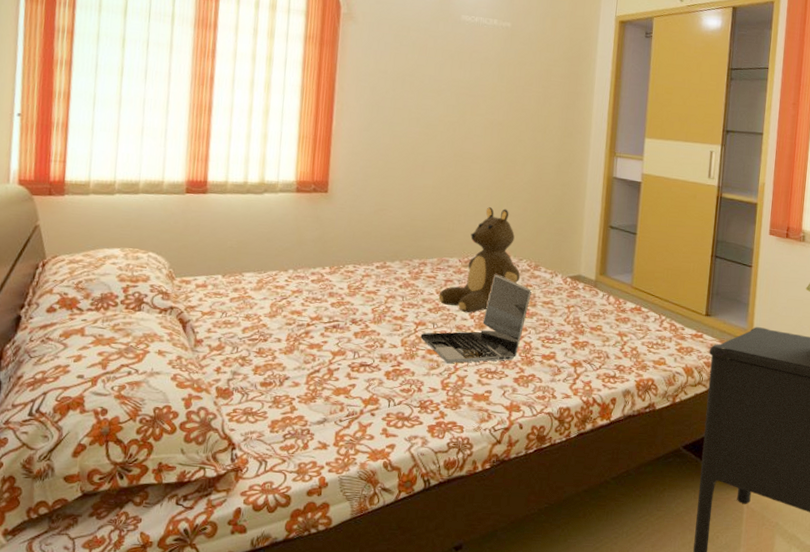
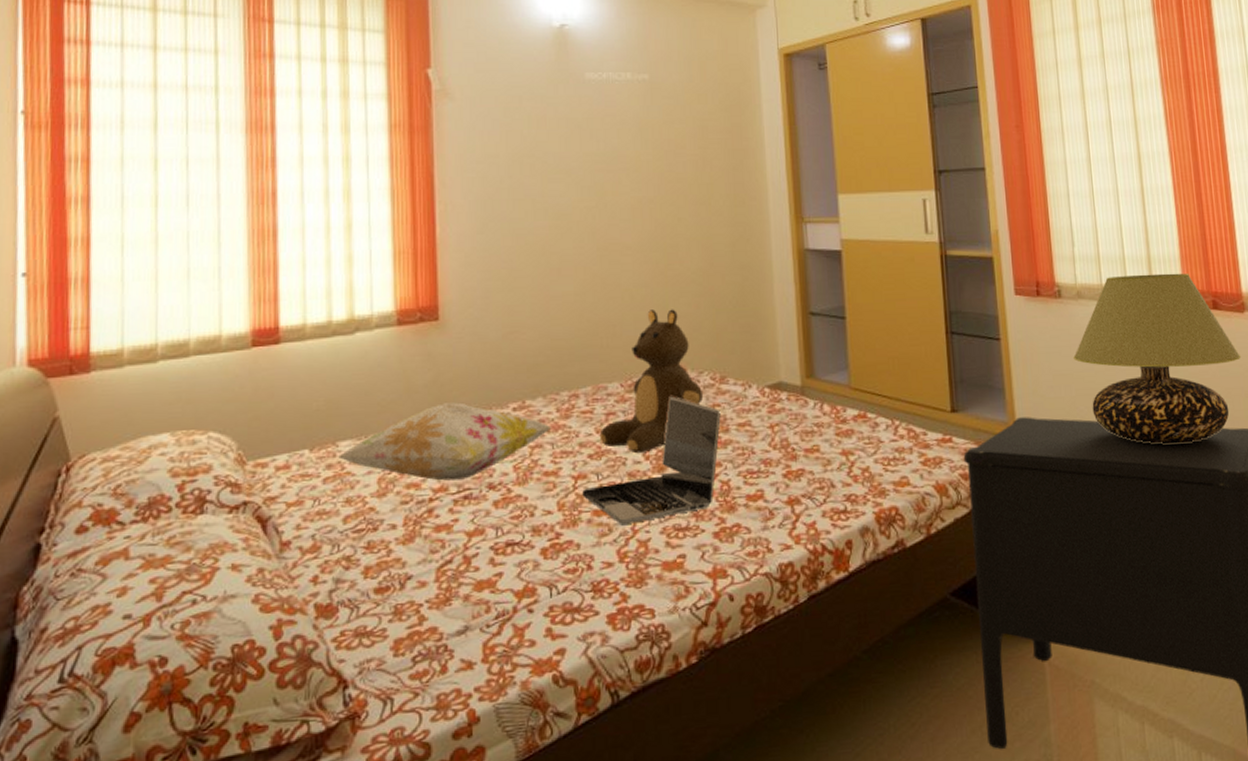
decorative pillow: none [242,255,404,314] -> present [337,402,552,481]

